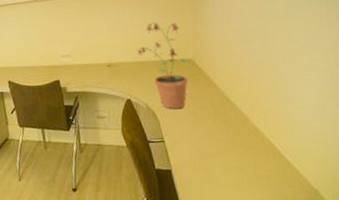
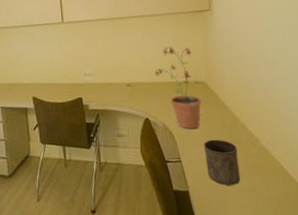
cup: none [189,118,227,164] -> present [204,139,241,185]

